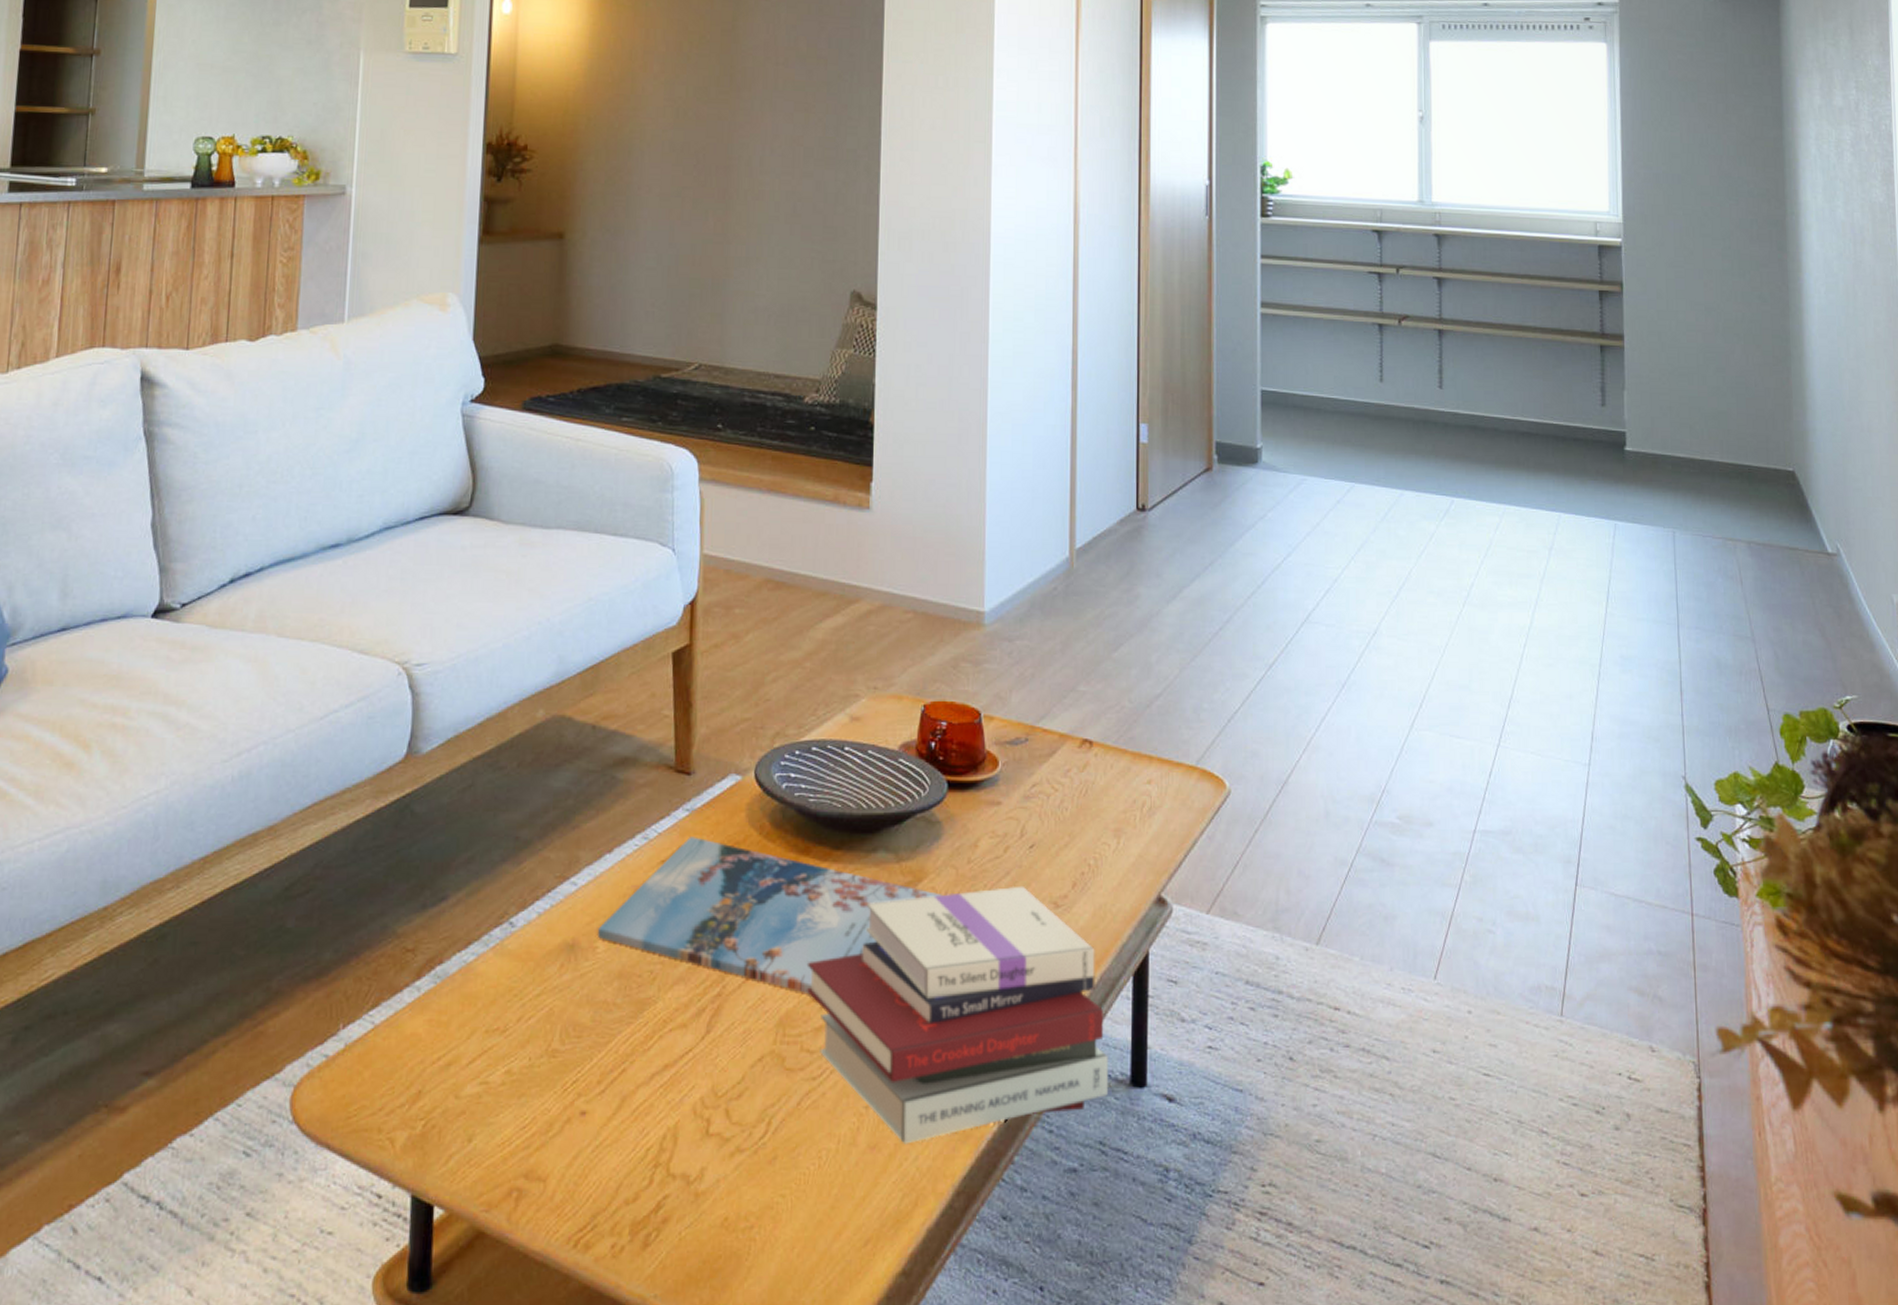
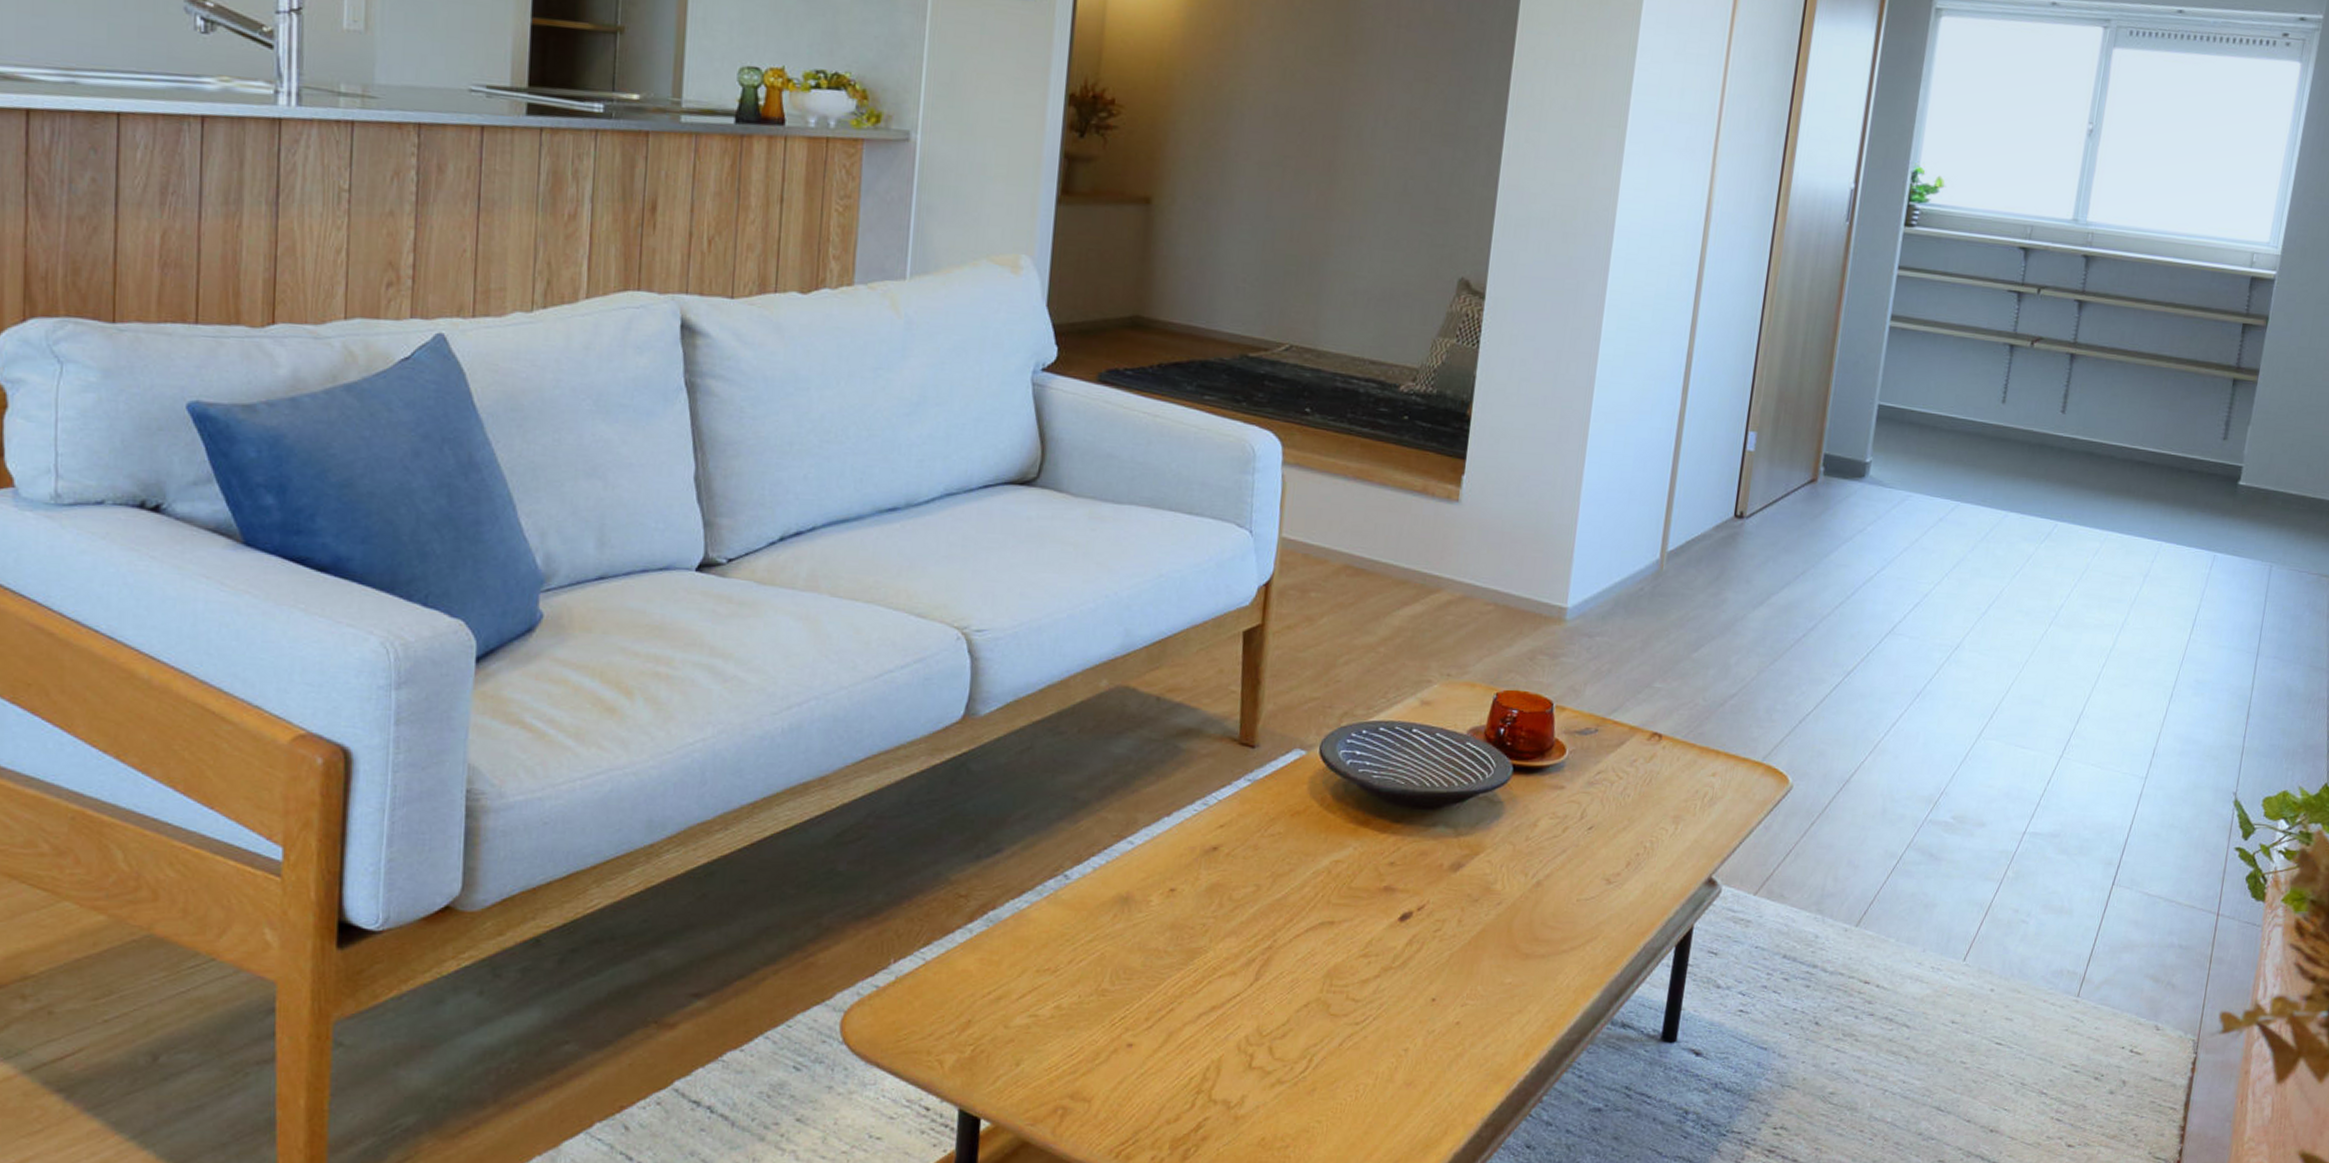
magazine: present [598,837,942,993] -> none [1152,805,1497,950]
books: present [806,885,1108,1145] -> none [1355,863,1644,1083]

